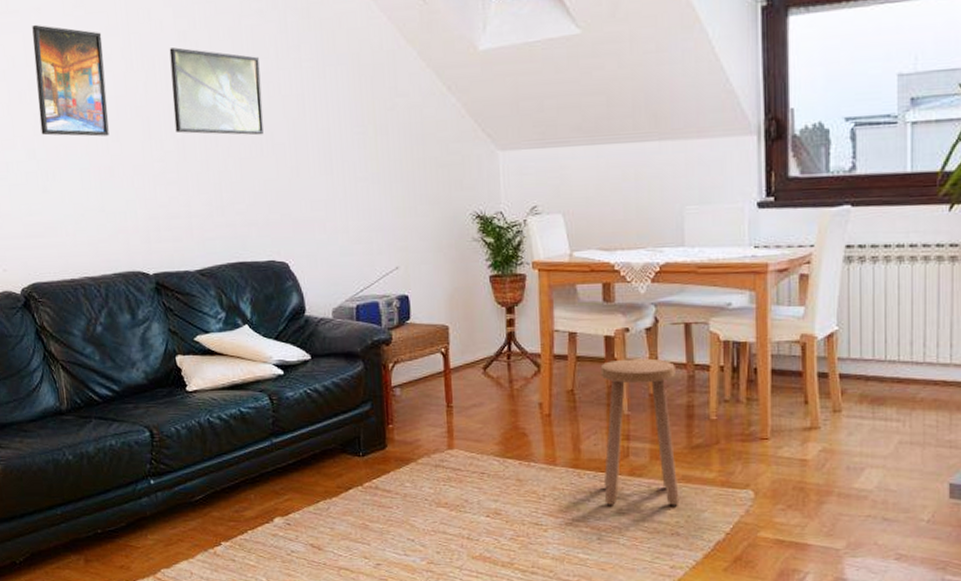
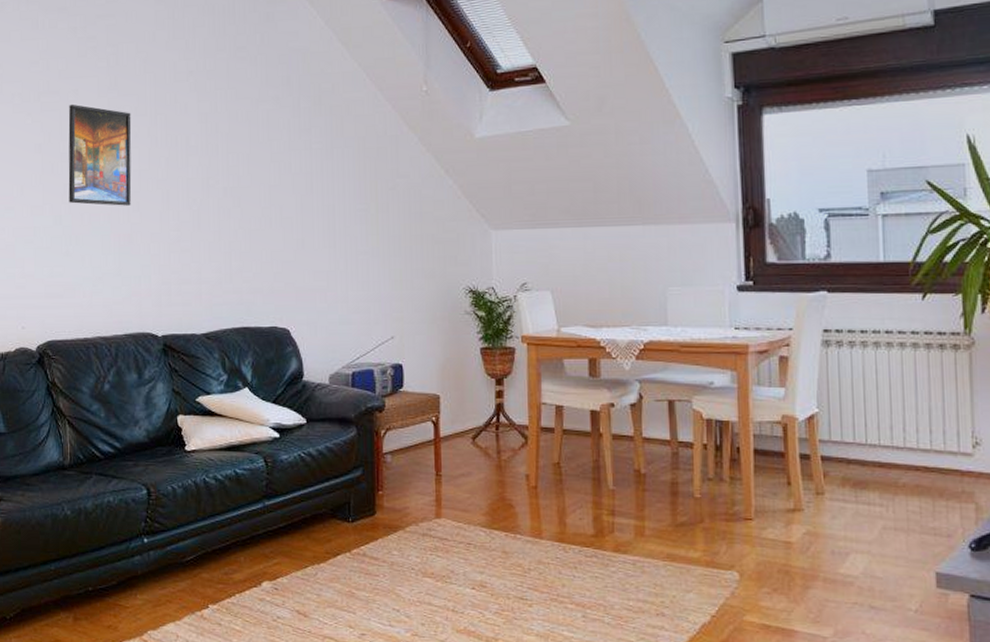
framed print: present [169,47,264,136] -> none [191,128,274,209]
stool: present [600,358,680,506] -> none [586,434,665,585]

